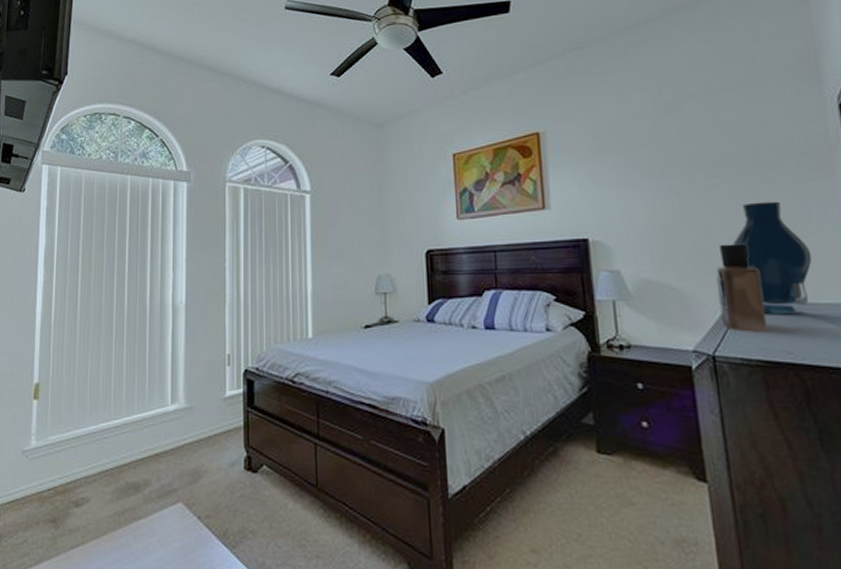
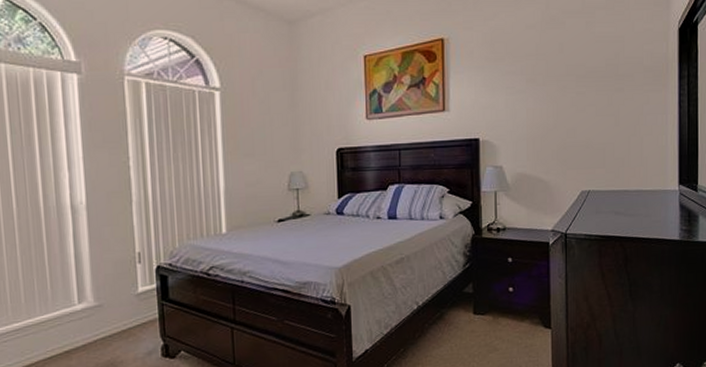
perfume: present [714,243,769,332] -> none [574,143,606,214]
vase: present [731,201,812,315] -> none [588,108,643,200]

